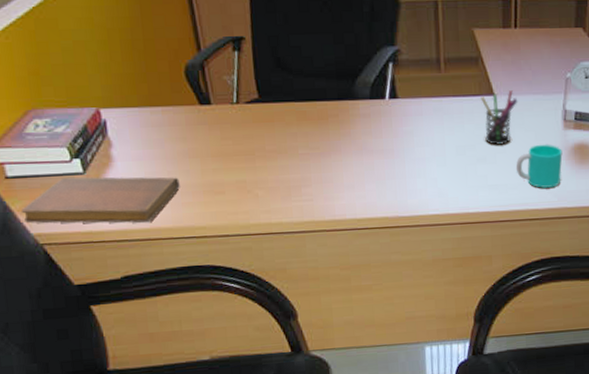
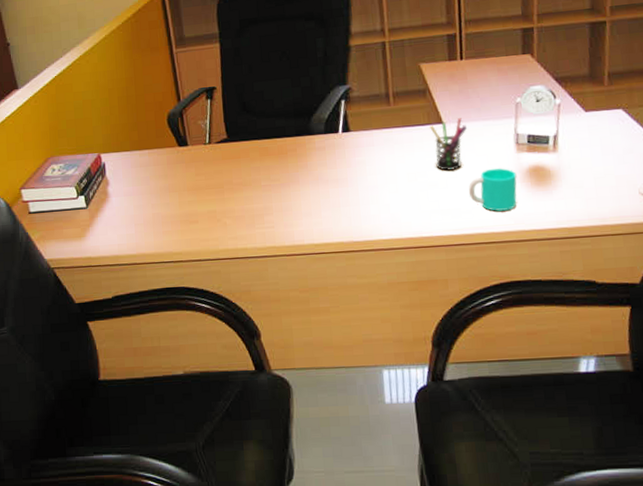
notebook: present [20,177,180,224] -> none [38,209,161,251]

